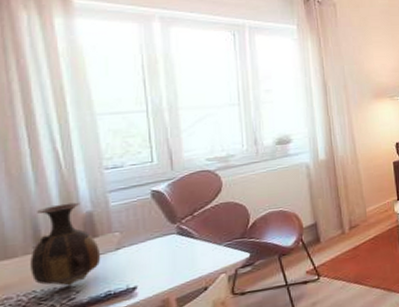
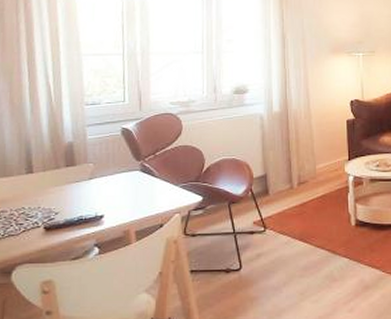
vase: present [30,202,101,286] -> none [22,133,77,207]

